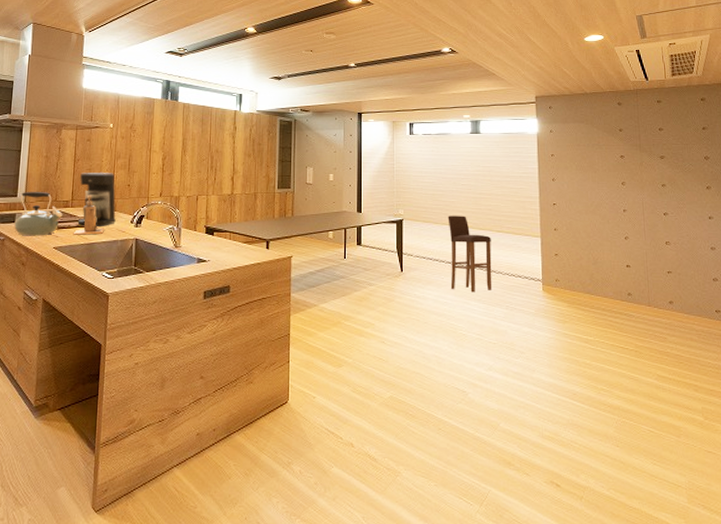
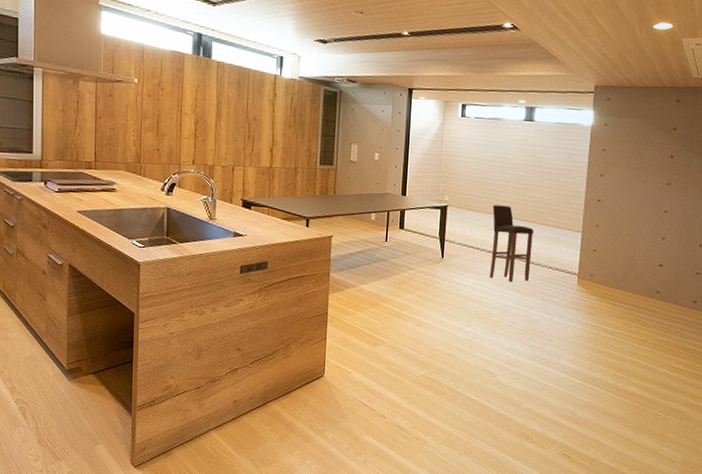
kettle: present [14,192,63,236] -> none [32,149,86,198]
soap dispenser: present [73,194,104,235] -> none [98,156,132,200]
coffee maker: present [77,173,116,226] -> none [102,132,145,192]

